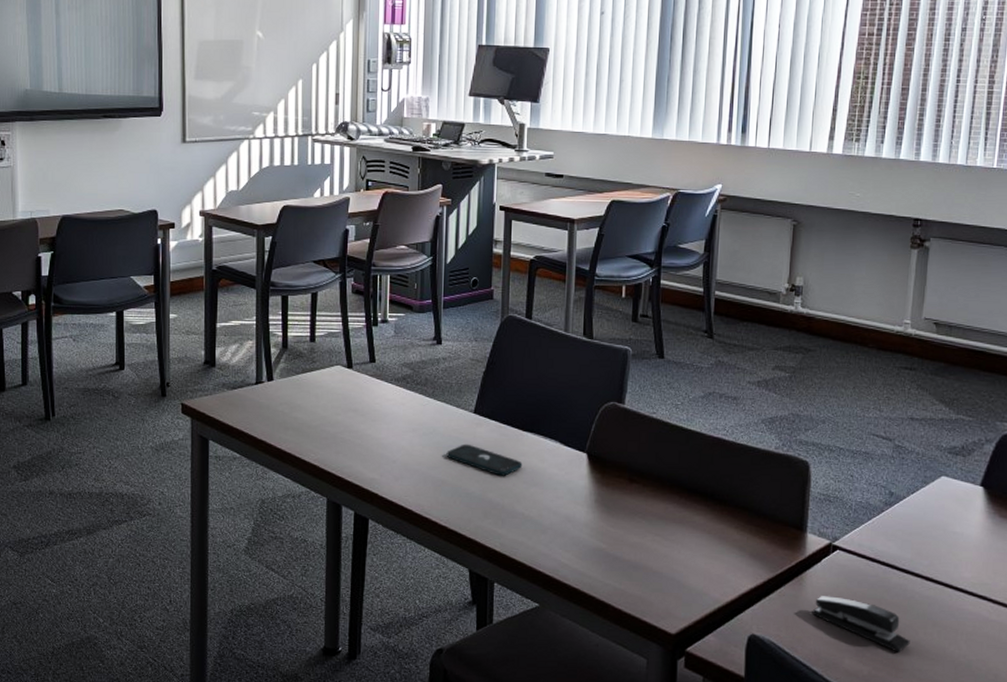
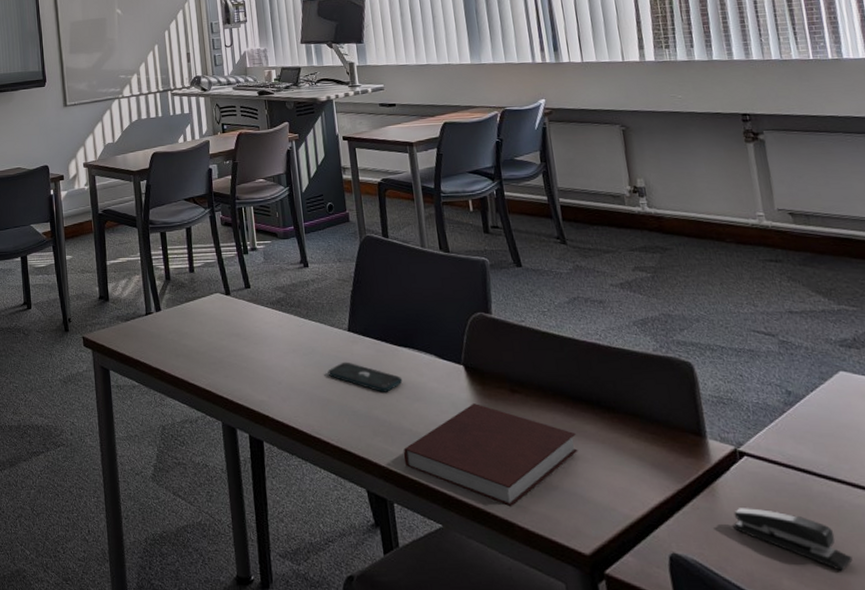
notebook: none [511,491,685,589] -> present [403,404,579,506]

